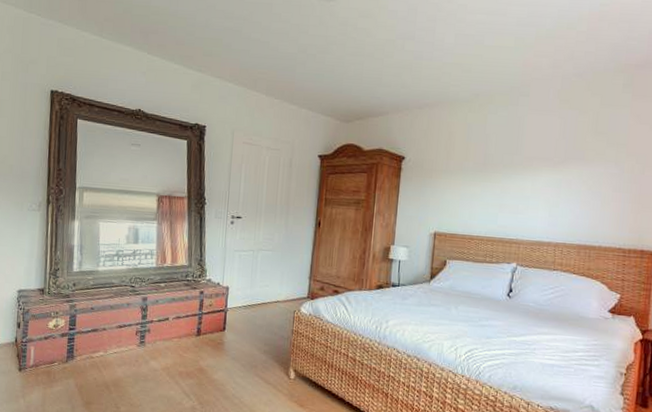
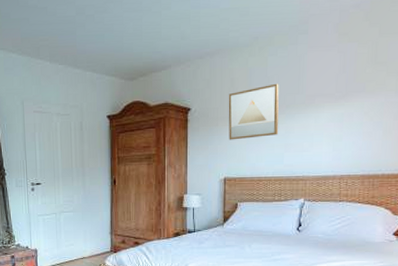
wall art: none [442,141,497,195] -> present [228,83,279,140]

